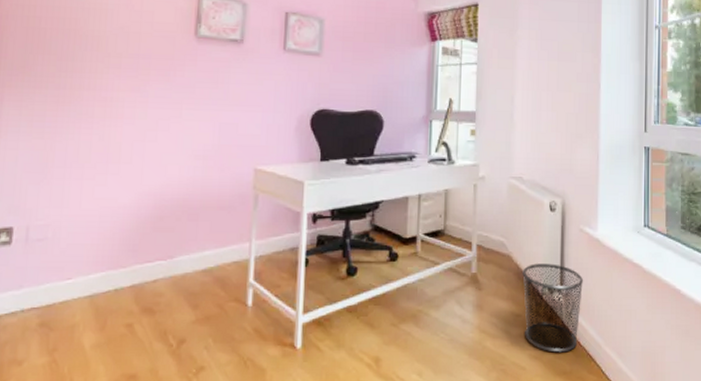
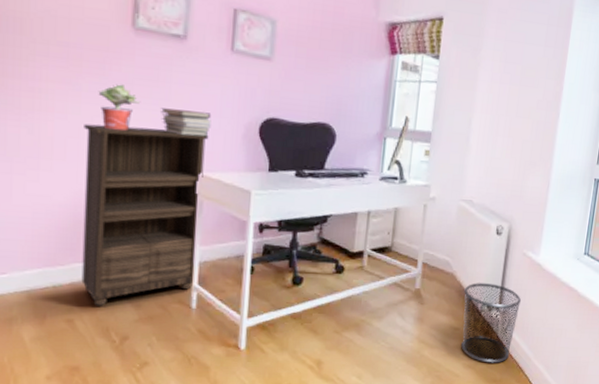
bookshelf: none [142,126,264,308] -> present [81,123,209,306]
potted plant: none [163,88,202,131] -> present [98,84,141,131]
book stack: none [219,107,266,132] -> present [161,108,212,137]

